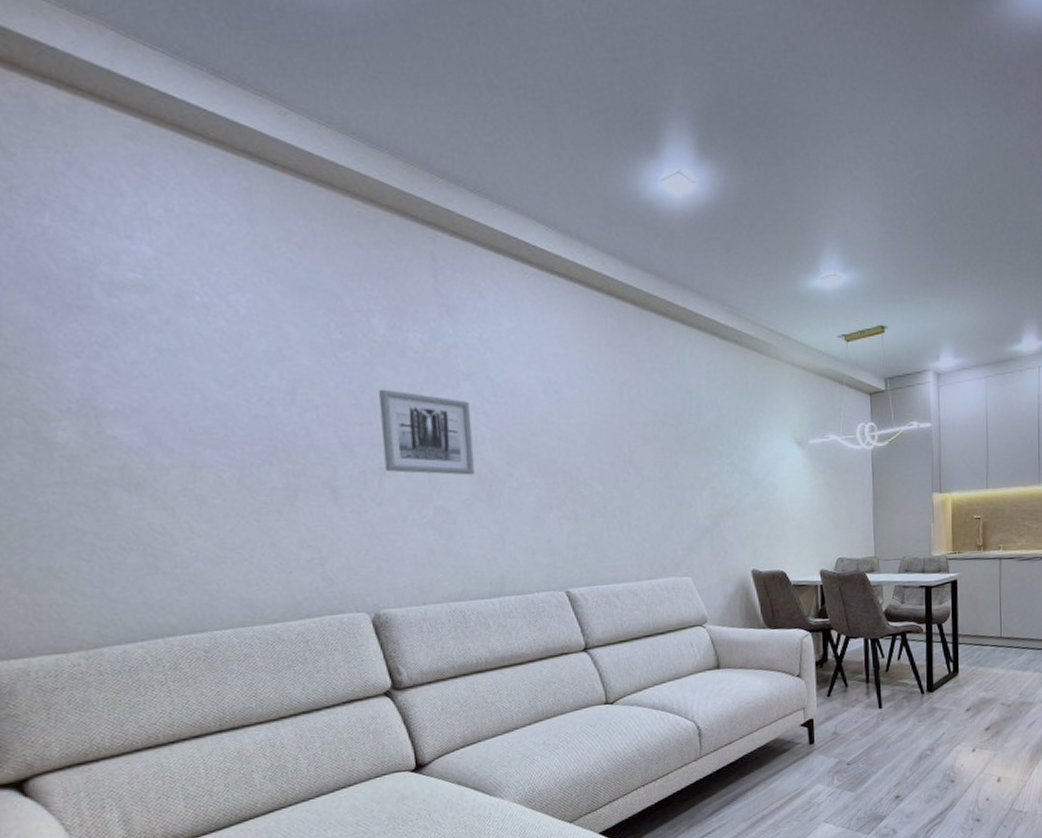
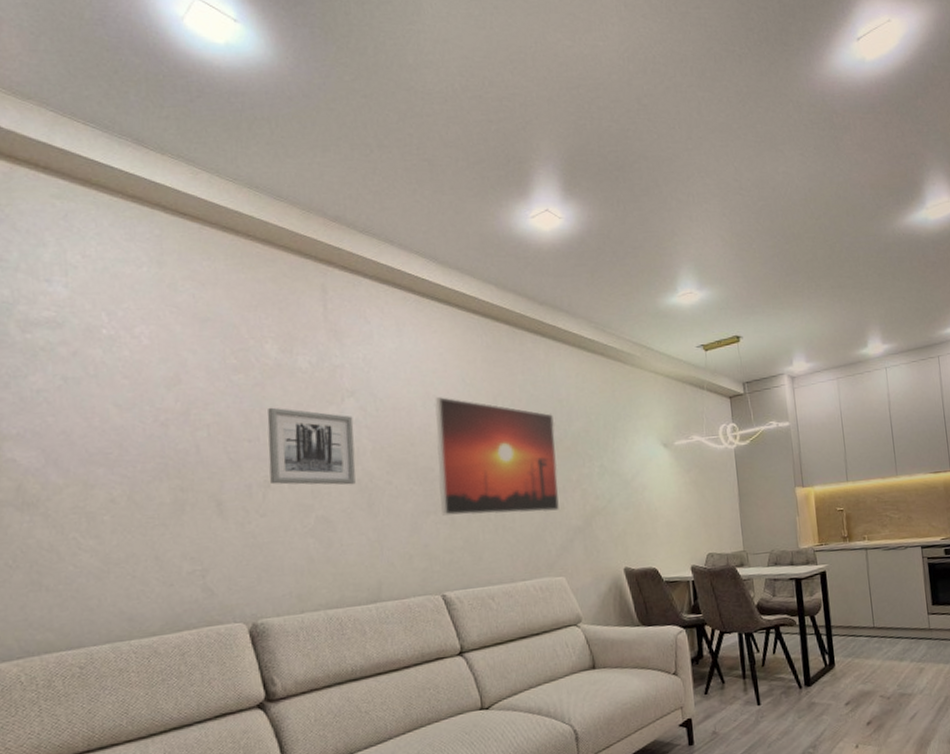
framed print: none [556,384,686,511] -> present [435,397,559,516]

